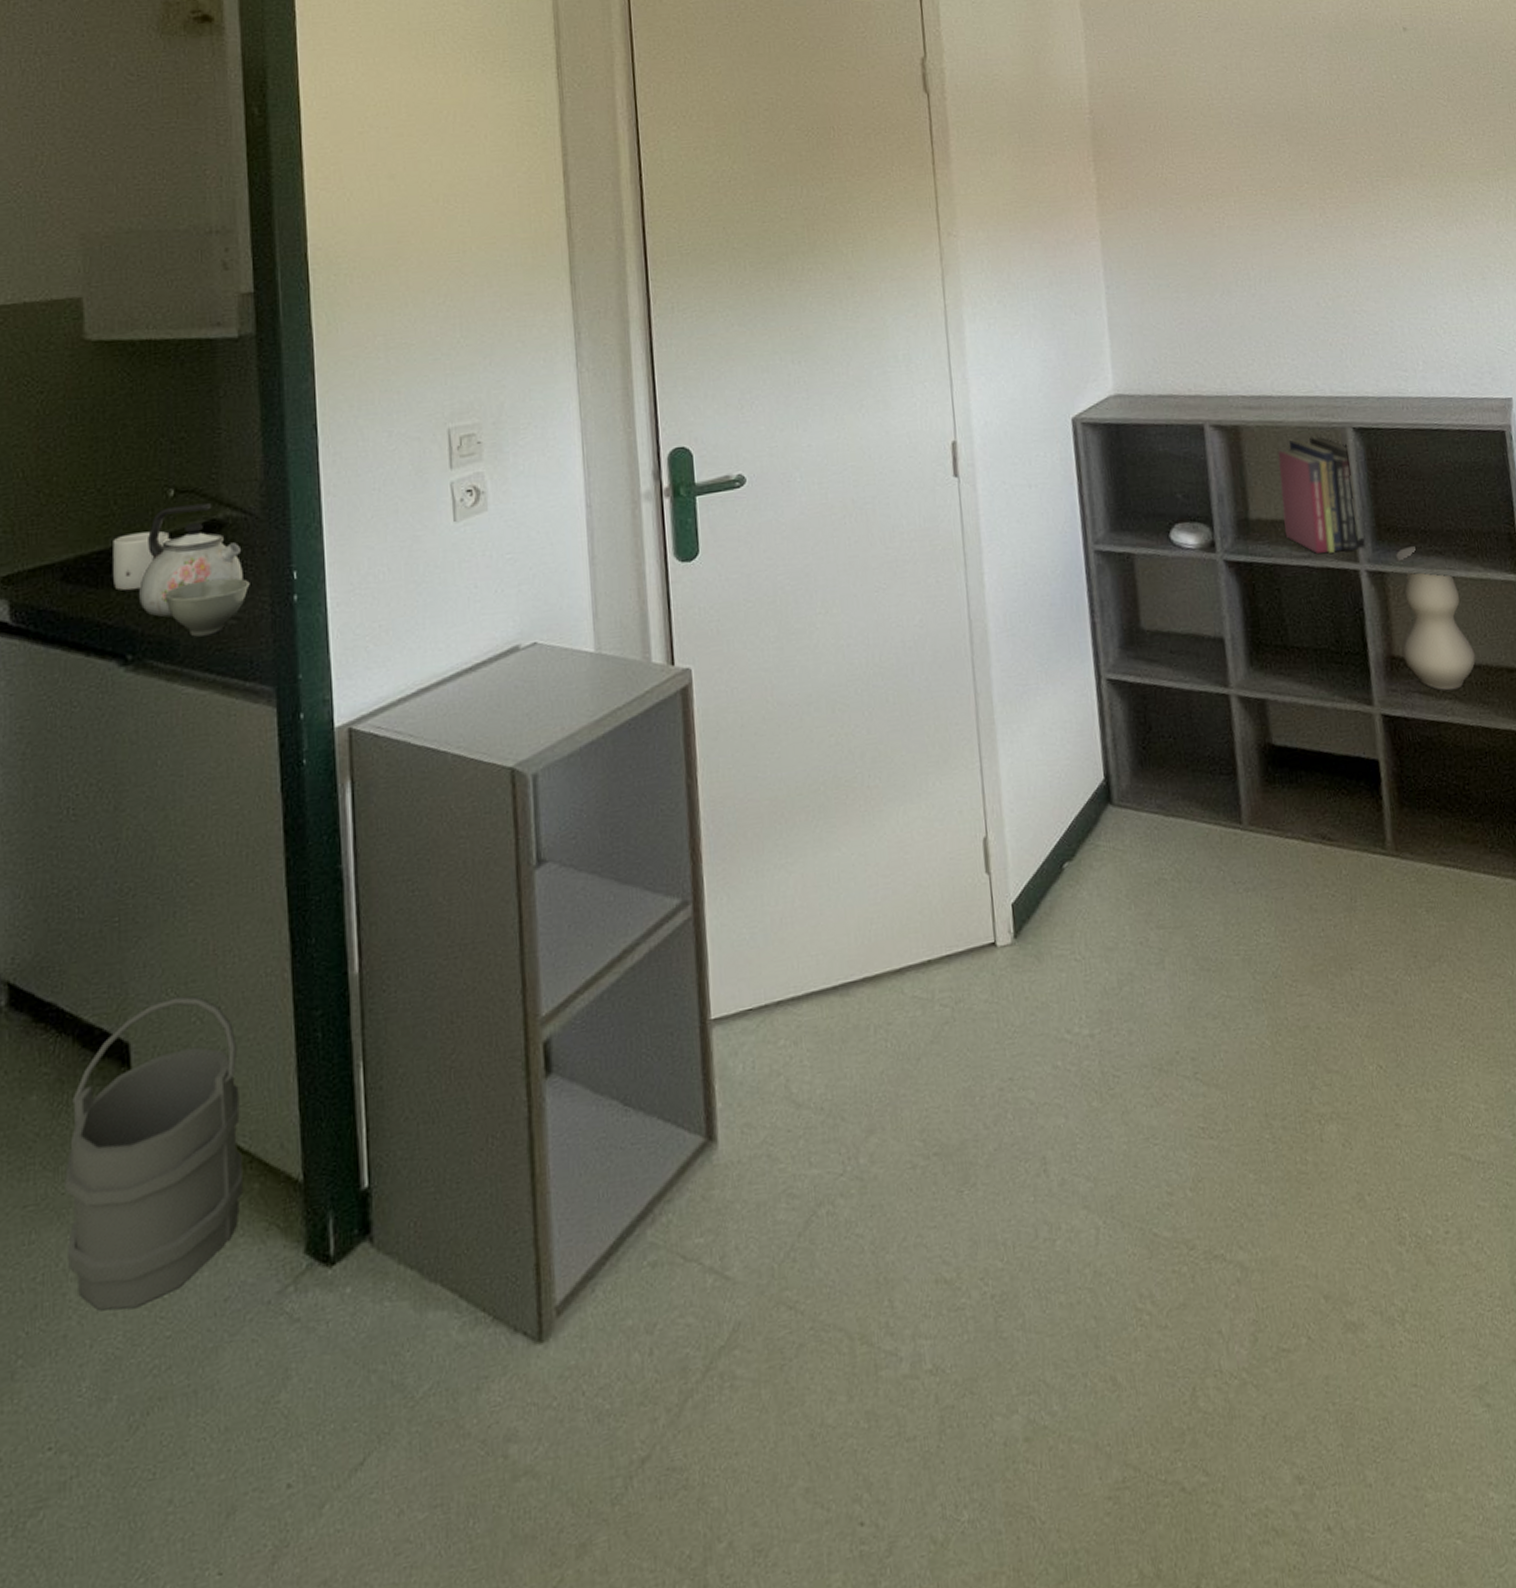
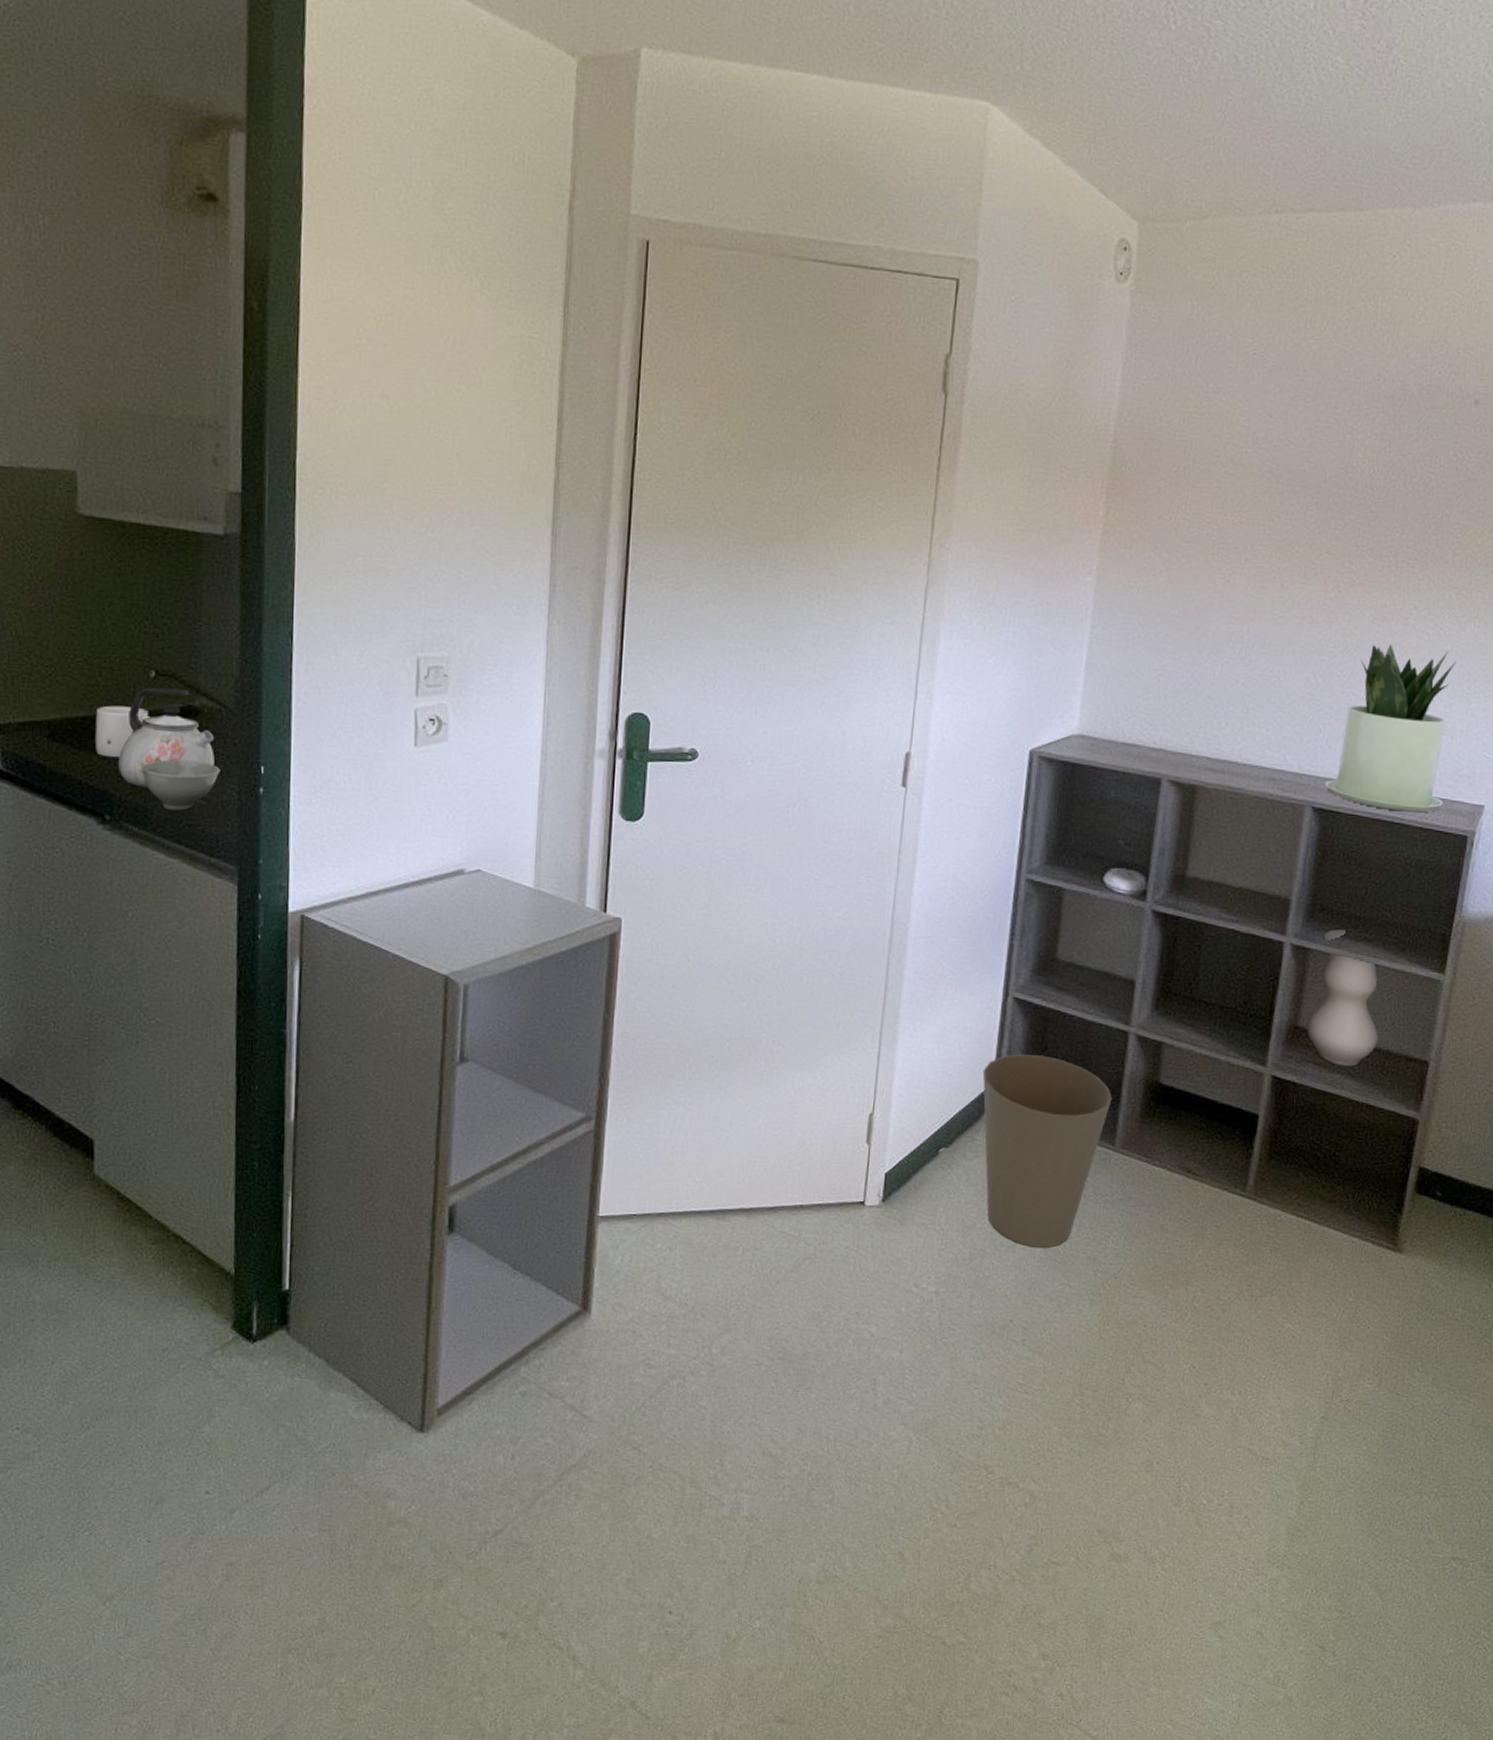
bucket: present [65,995,244,1311] -> none [35,1110,185,1342]
trash bin: none [1091,737,1229,960] -> present [982,1054,1112,1248]
books: present [1277,436,1366,554] -> none [1218,808,1303,923]
planter: none [1359,256,1473,418] -> present [1325,645,1457,813]

